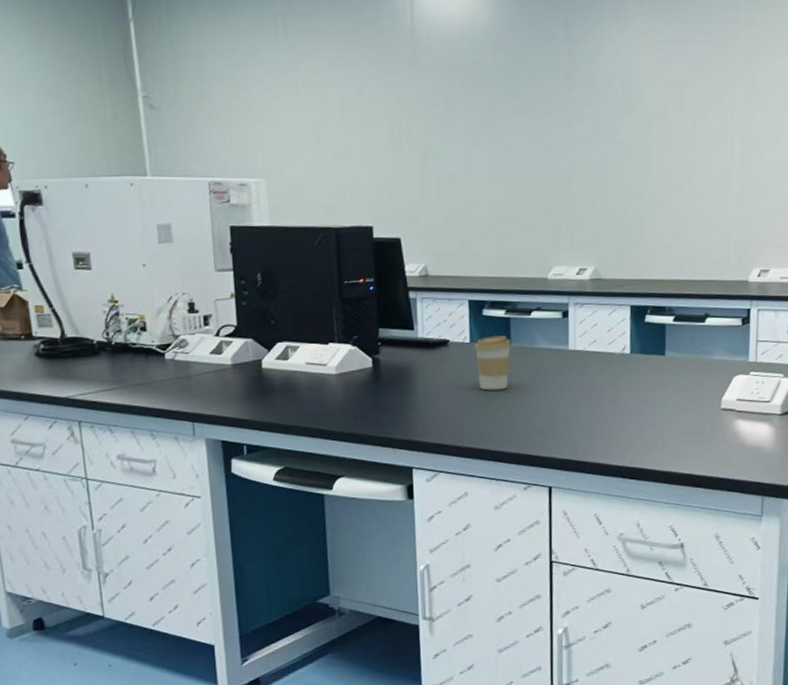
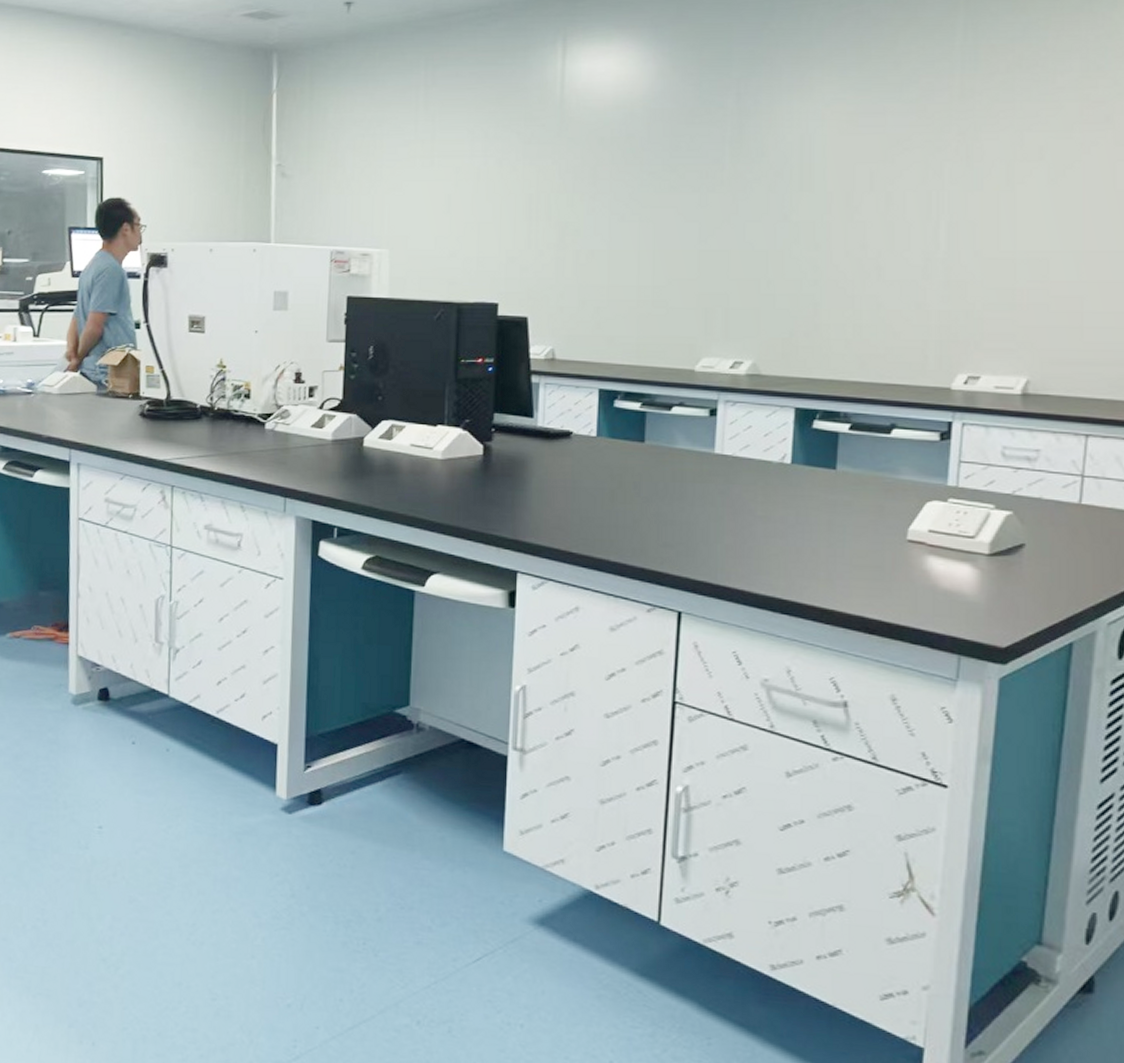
coffee cup: present [474,336,511,391] -> none [601,431,645,493]

